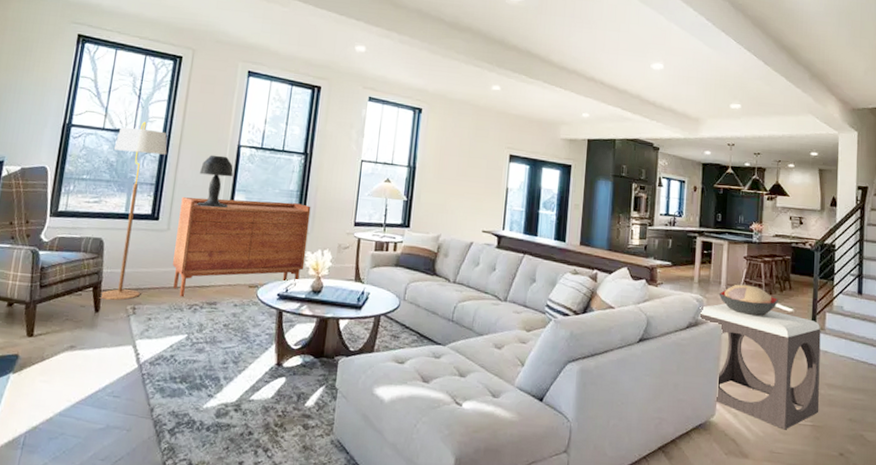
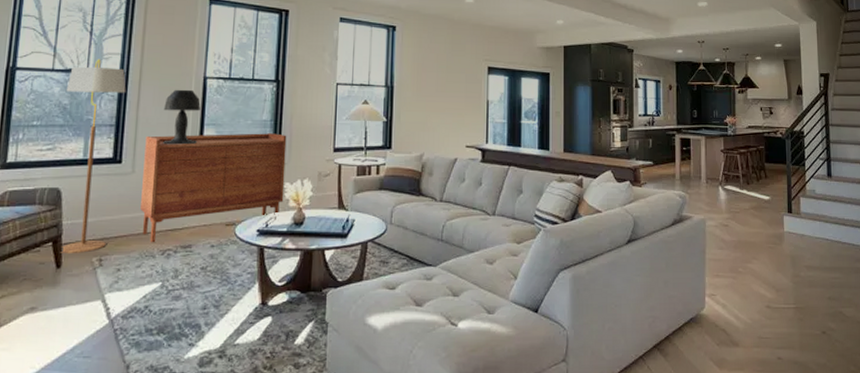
footstool: present [700,303,821,430] -> none [683,198,801,315]
decorative bowl: present [718,284,779,316] -> none [700,177,757,207]

